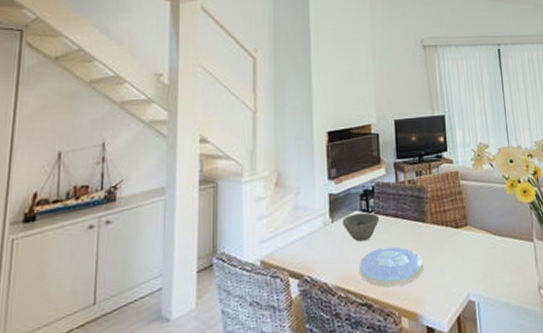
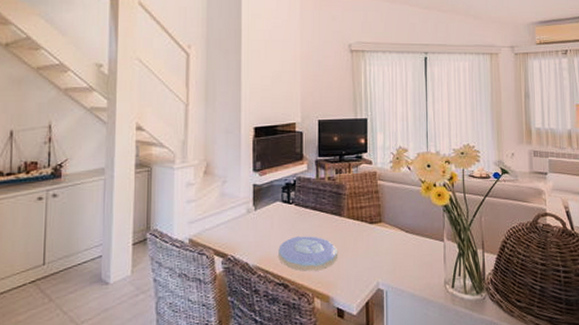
bowl: present [342,212,380,242] -> none [264,203,300,229]

